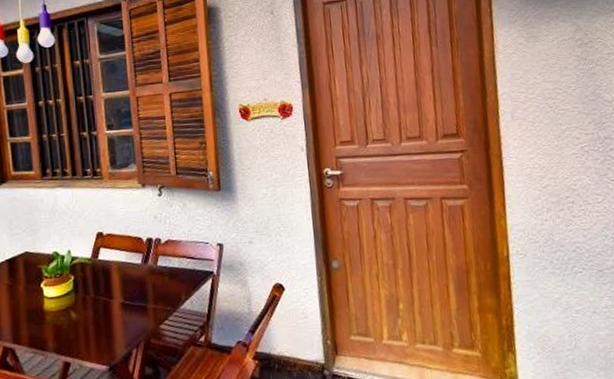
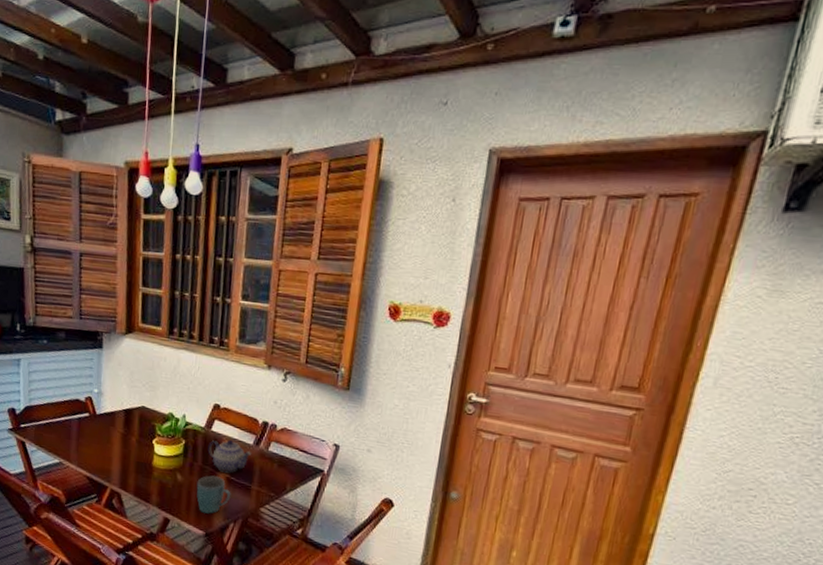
mug: none [92,304,129,347] -> present [196,475,231,514]
teapot: none [97,263,141,299] -> present [208,439,251,473]

